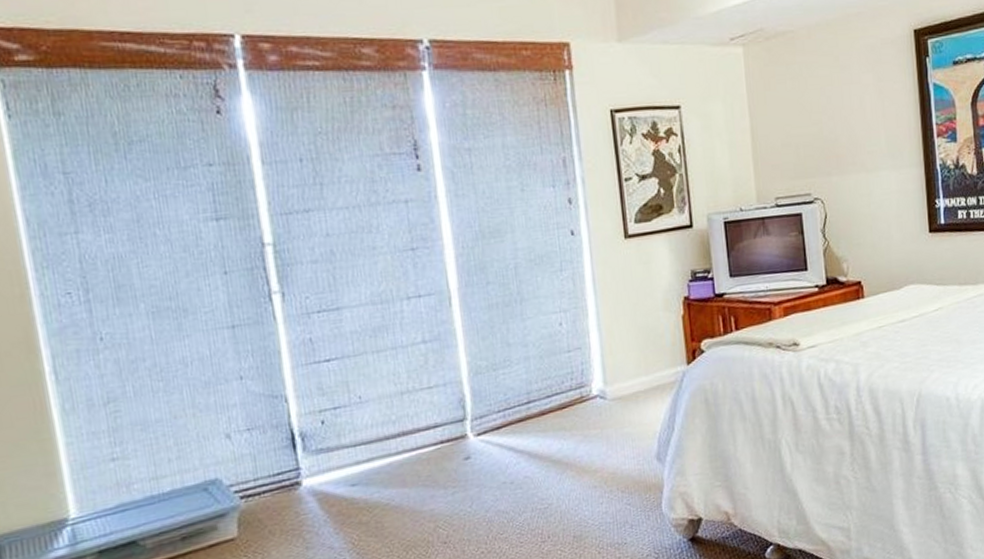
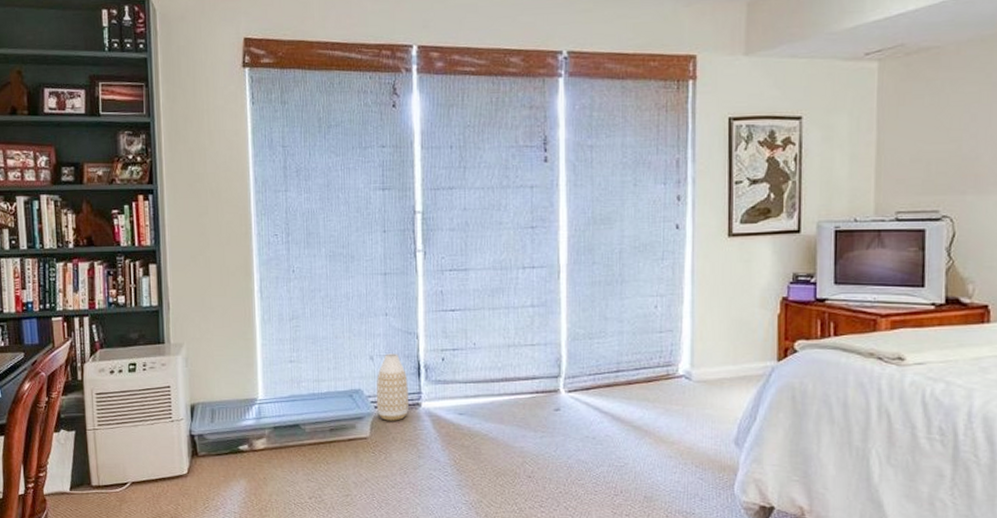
vase: none [238,425,286,512] -> present [376,353,408,421]

